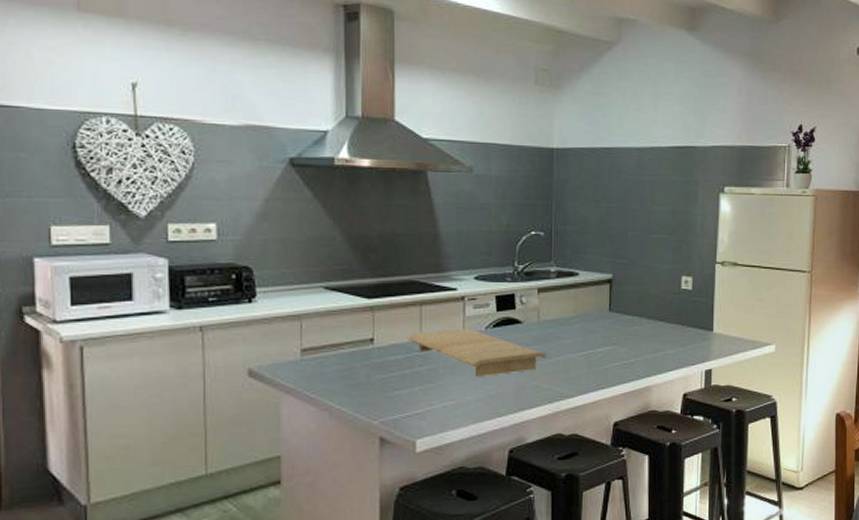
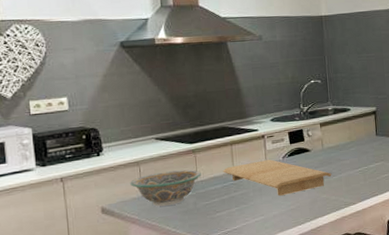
bowl: none [287,331,379,375] -> present [130,169,201,207]

